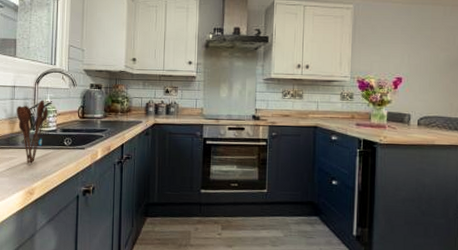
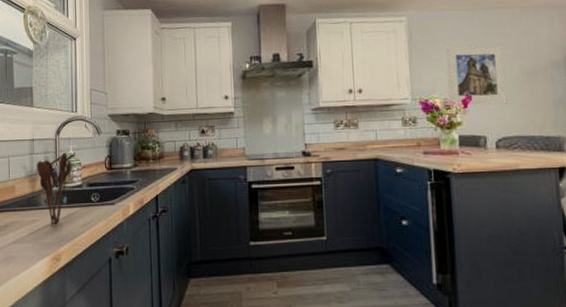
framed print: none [382,33,433,88] -> present [445,44,507,106]

